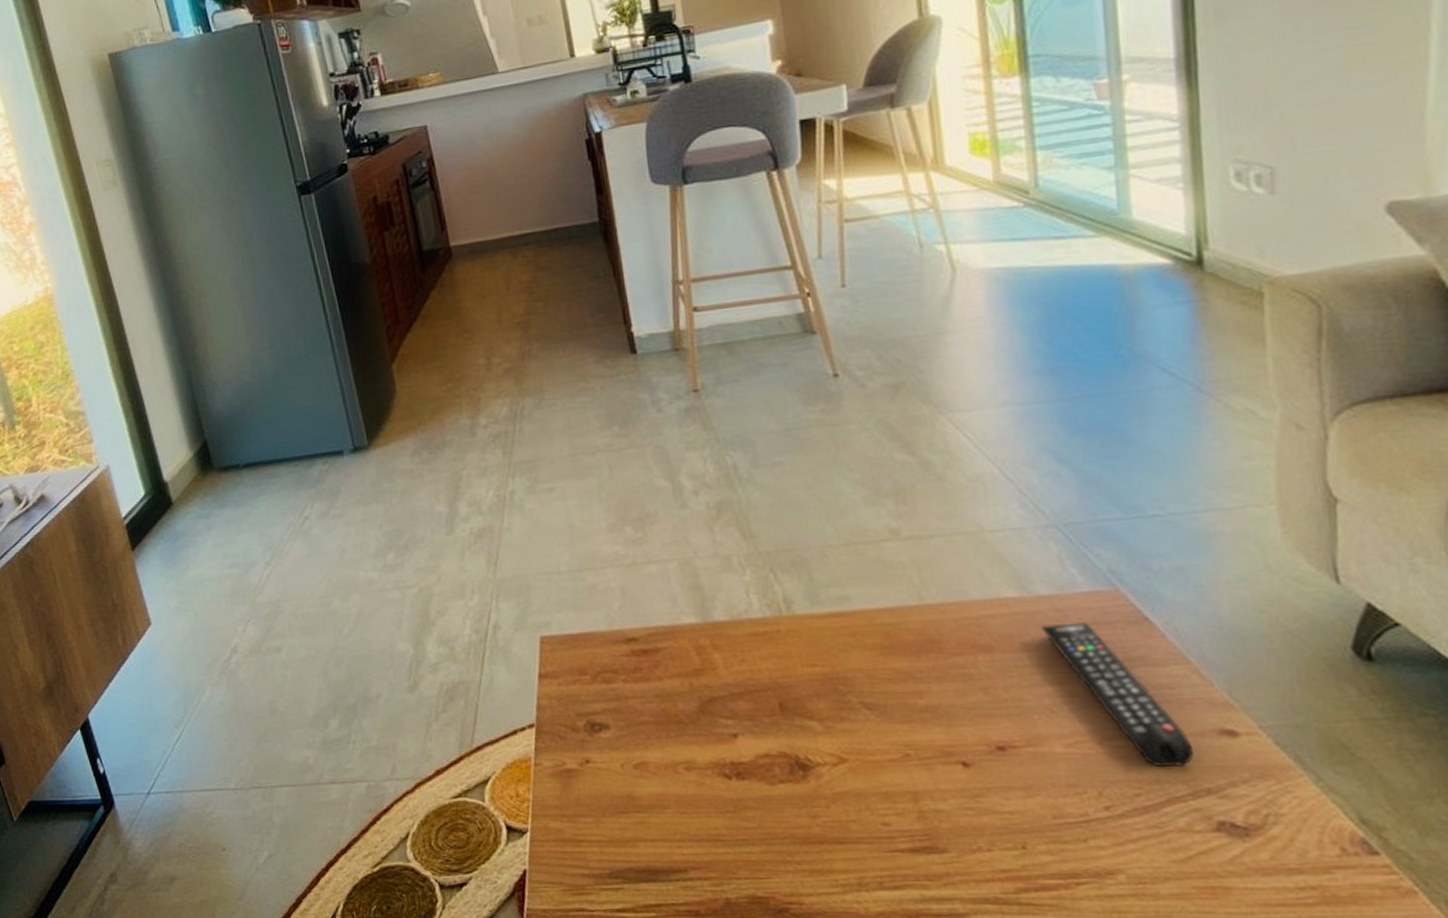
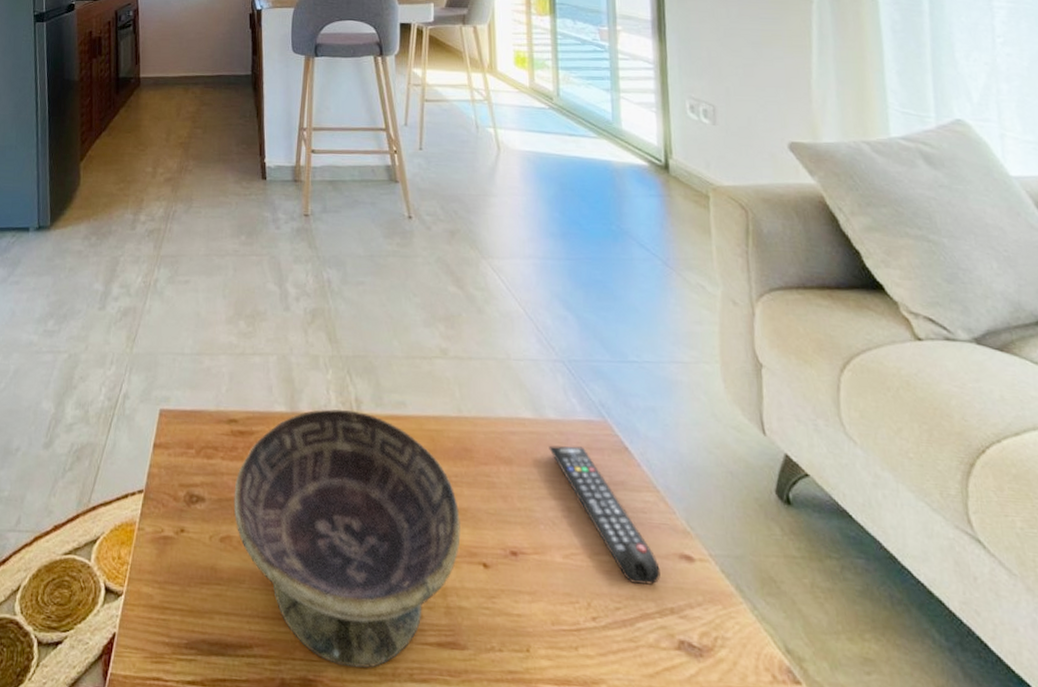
decorative bowl: none [643,613,932,881] -> present [233,409,462,668]

